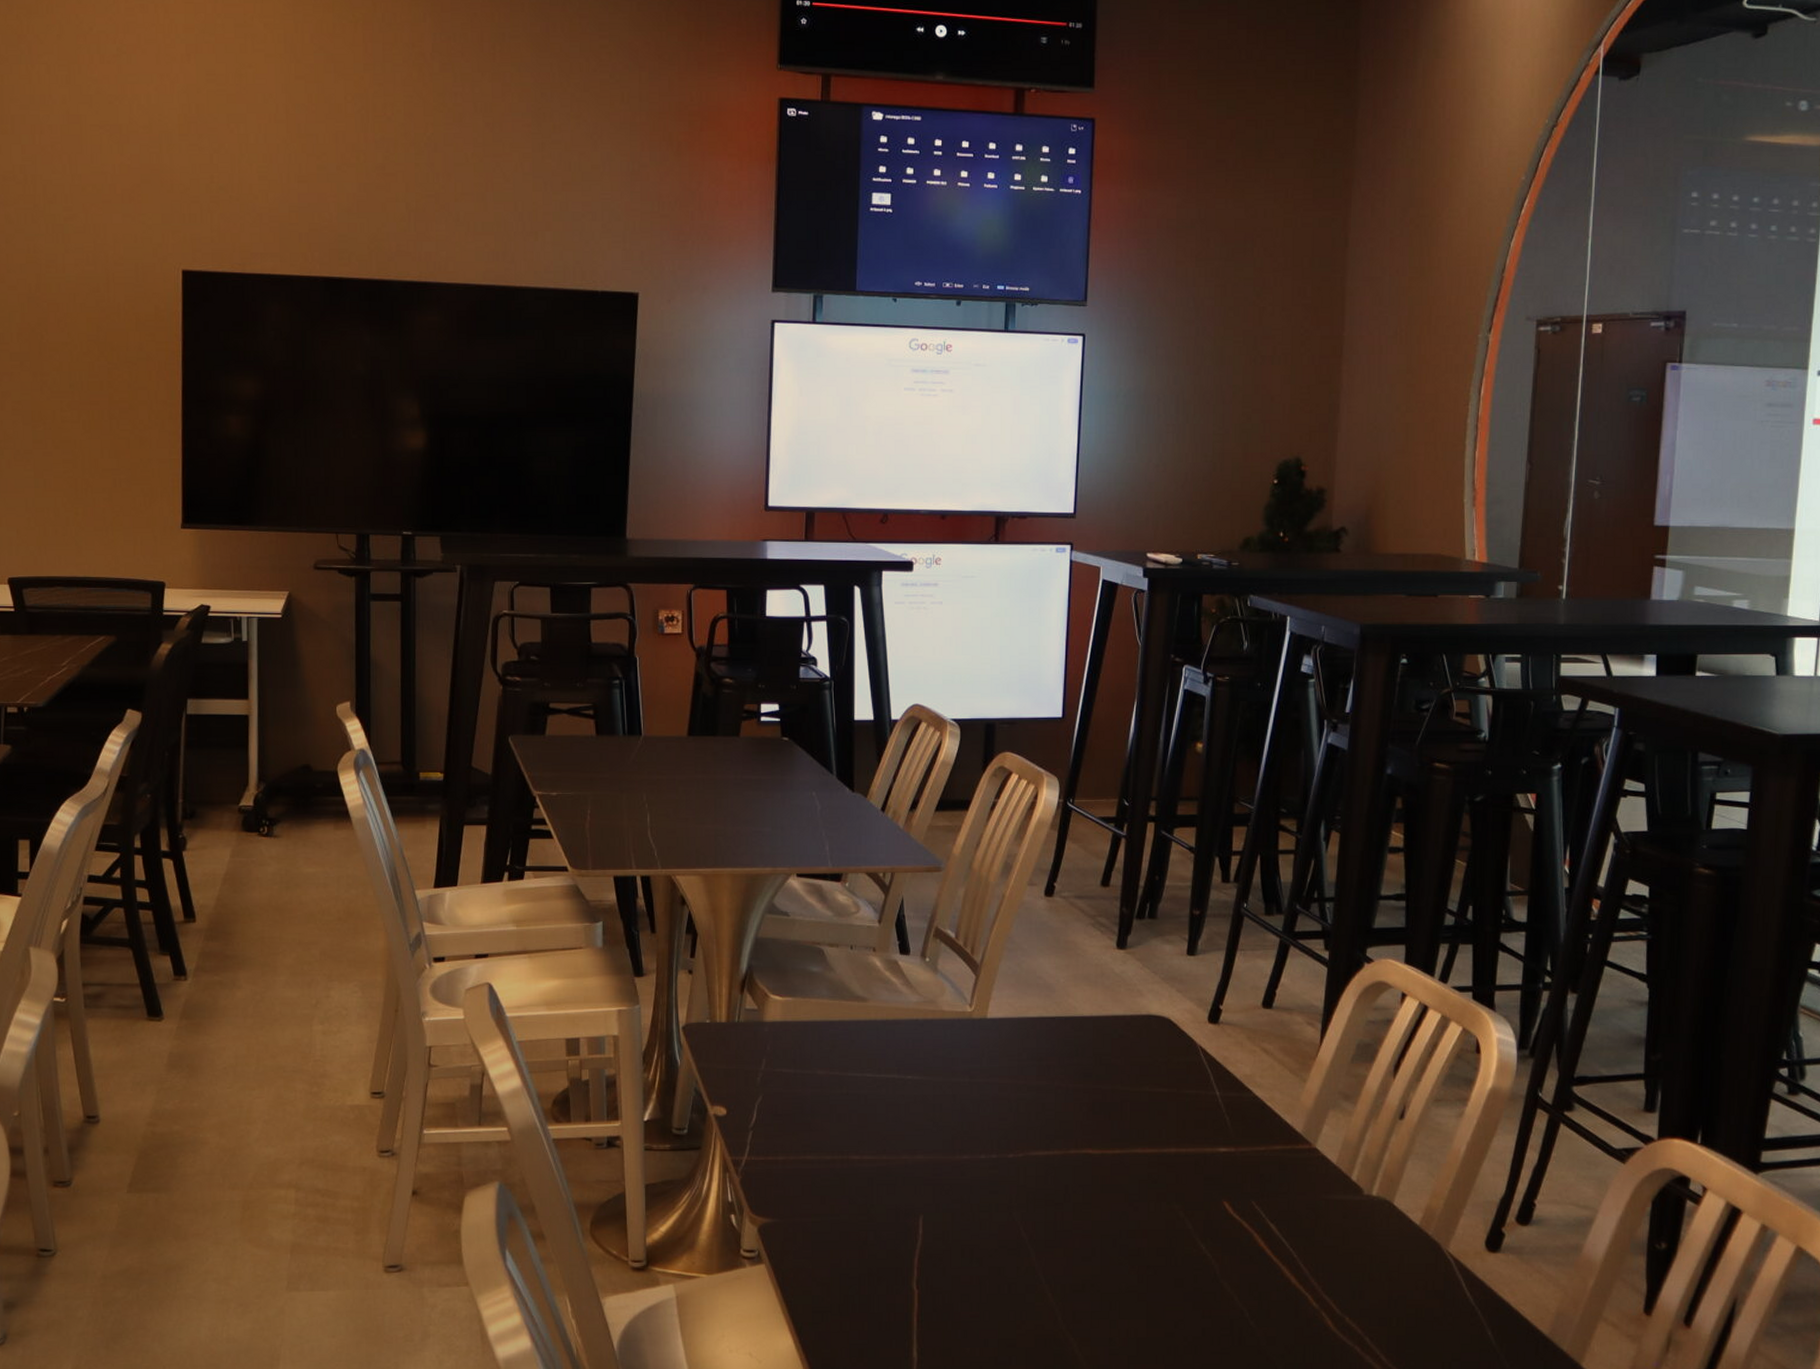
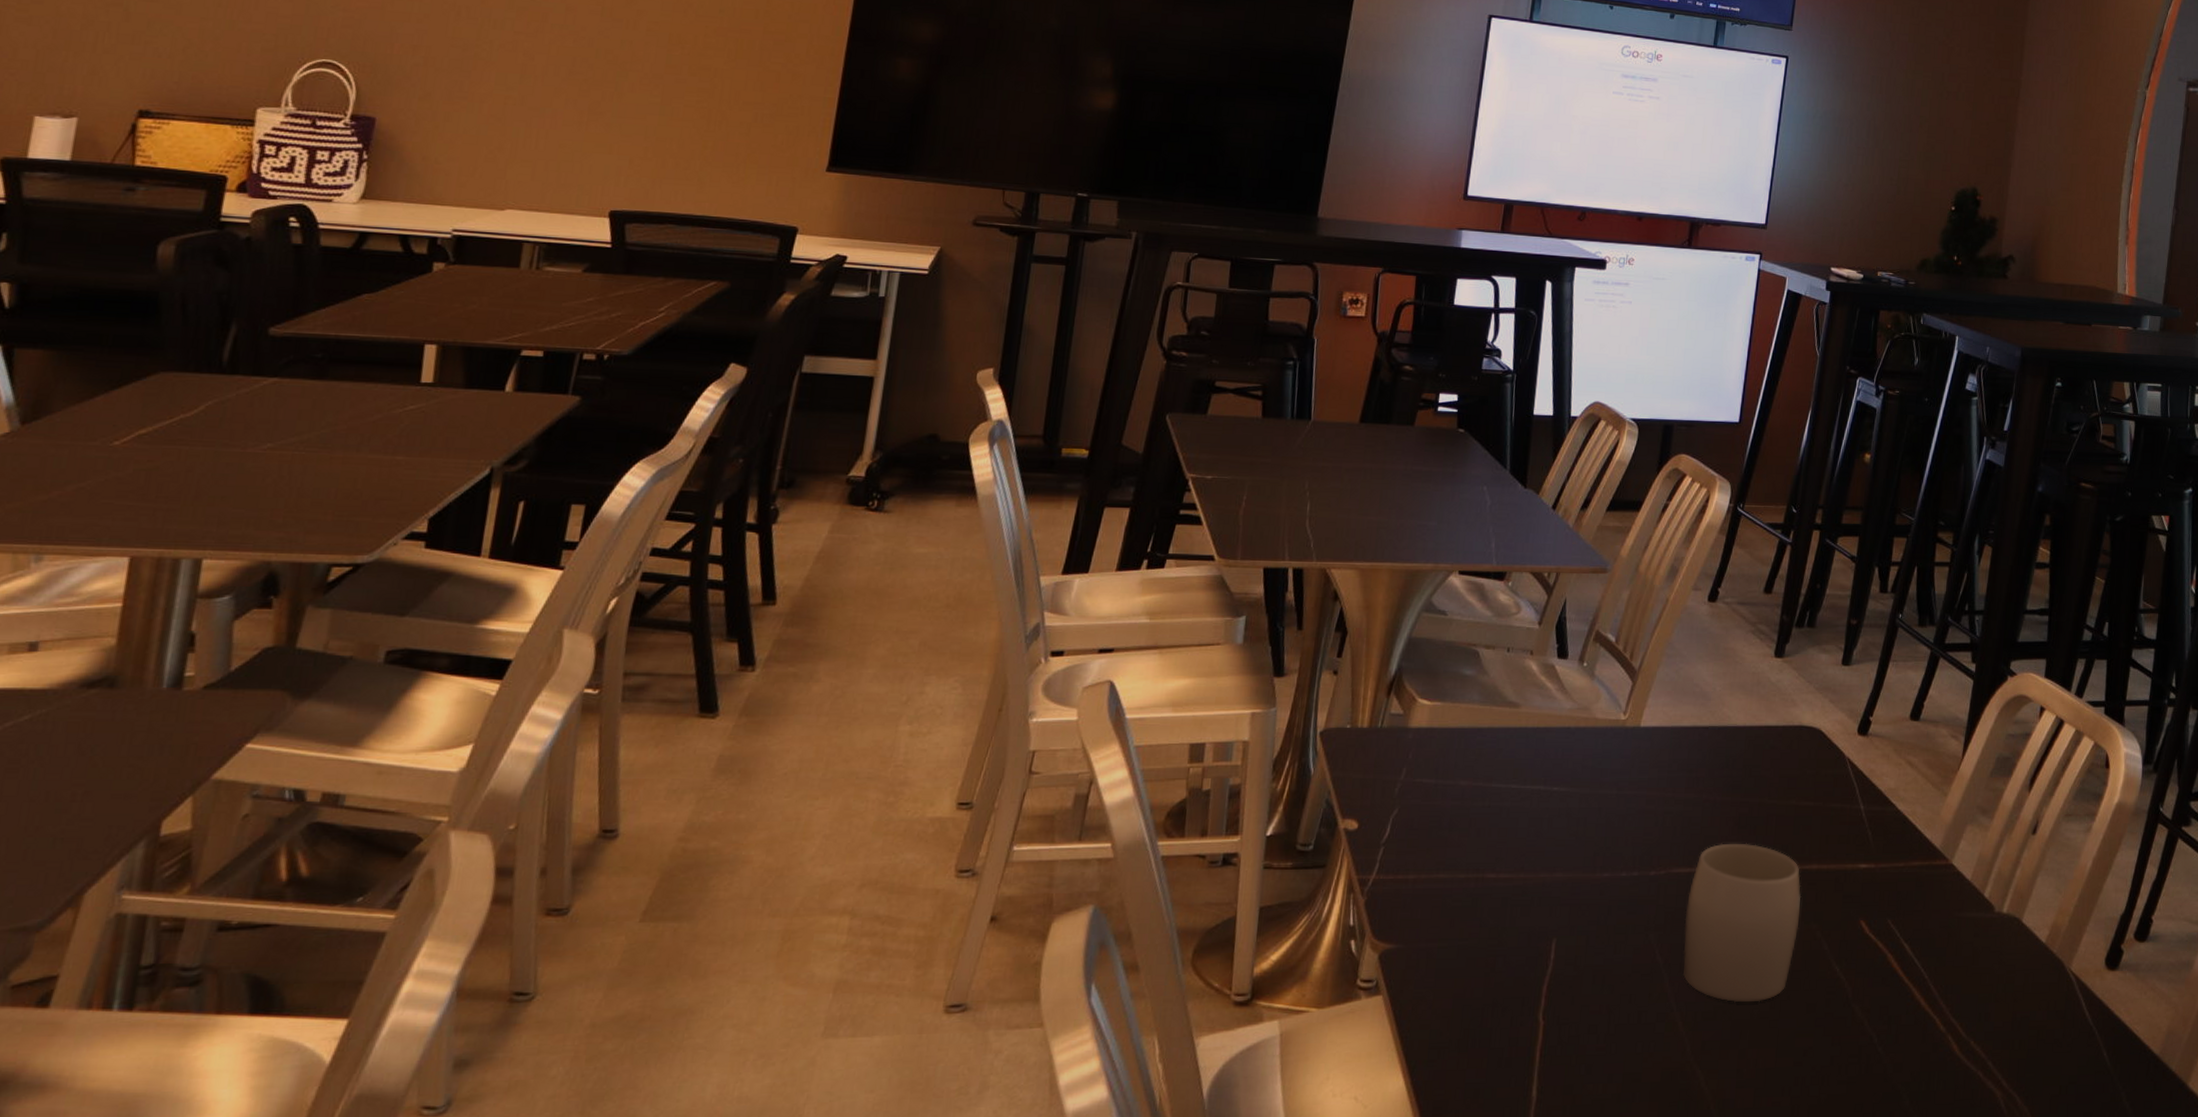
mug: none [1046,1127,1162,1277] -> present [1683,843,1802,1003]

